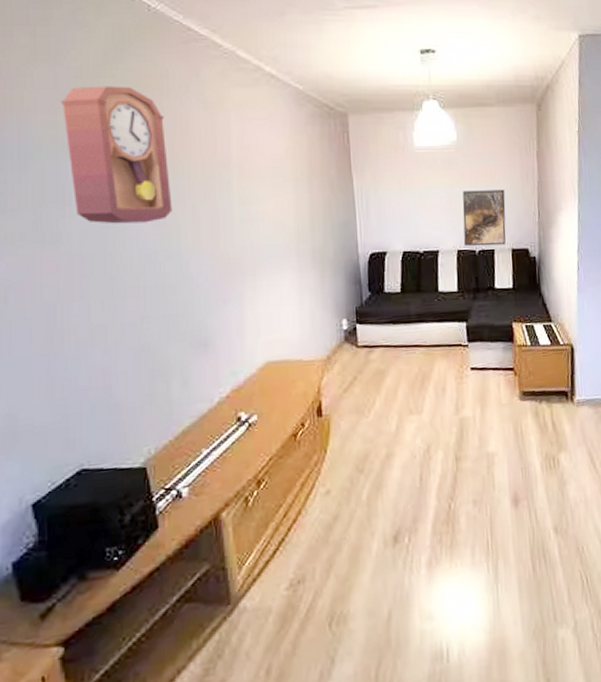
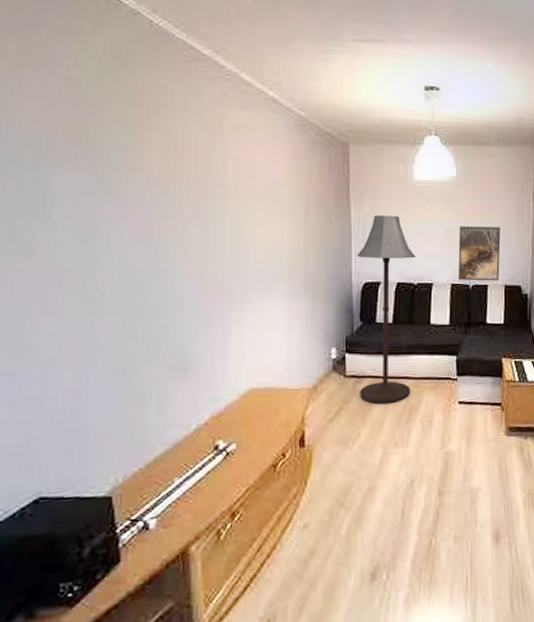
pendulum clock: present [61,86,173,224] -> none [48,96,161,240]
floor lamp: none [361,184,422,373] -> present [356,215,415,404]

